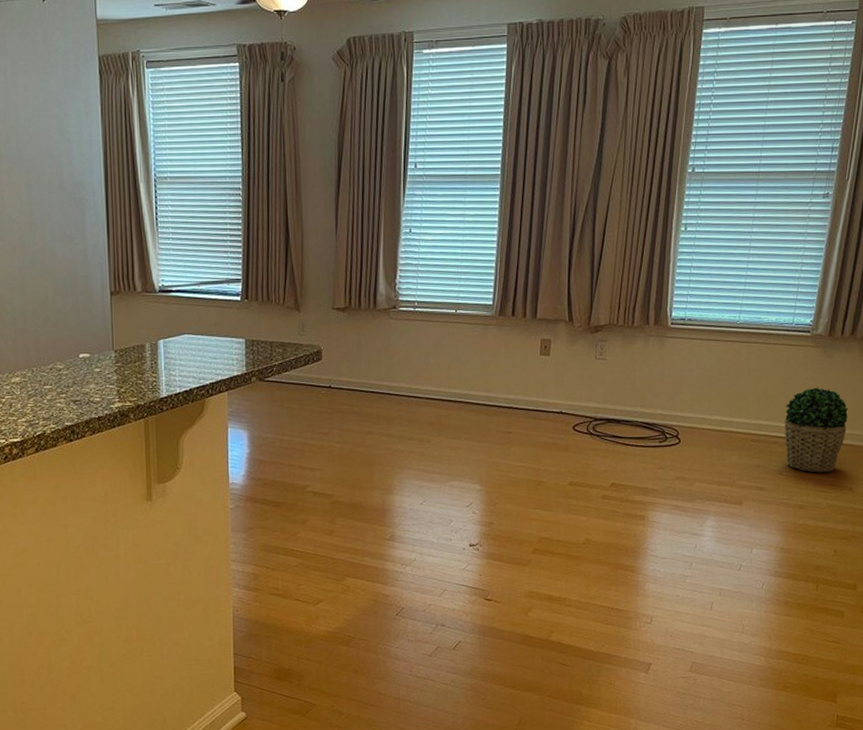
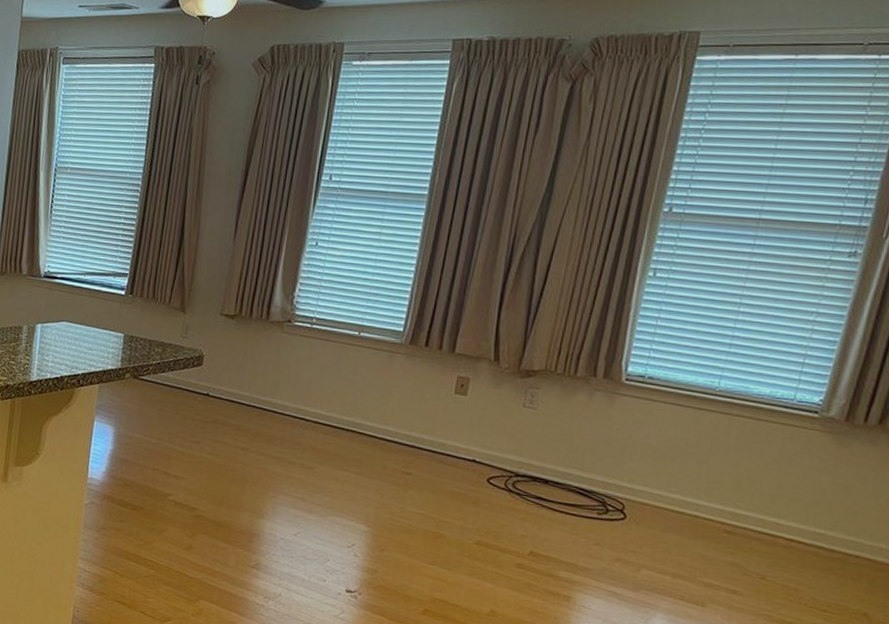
potted plant: present [784,387,849,473] -> none [772,480,869,589]

